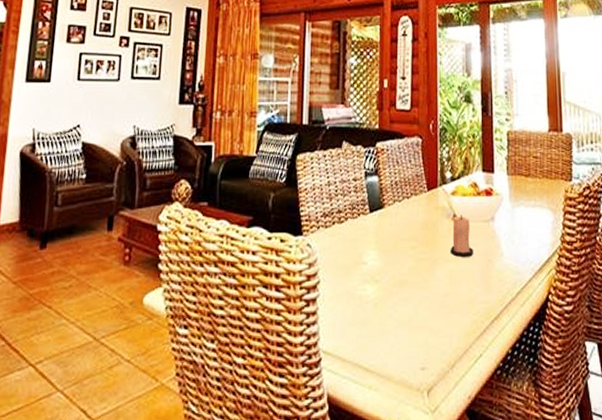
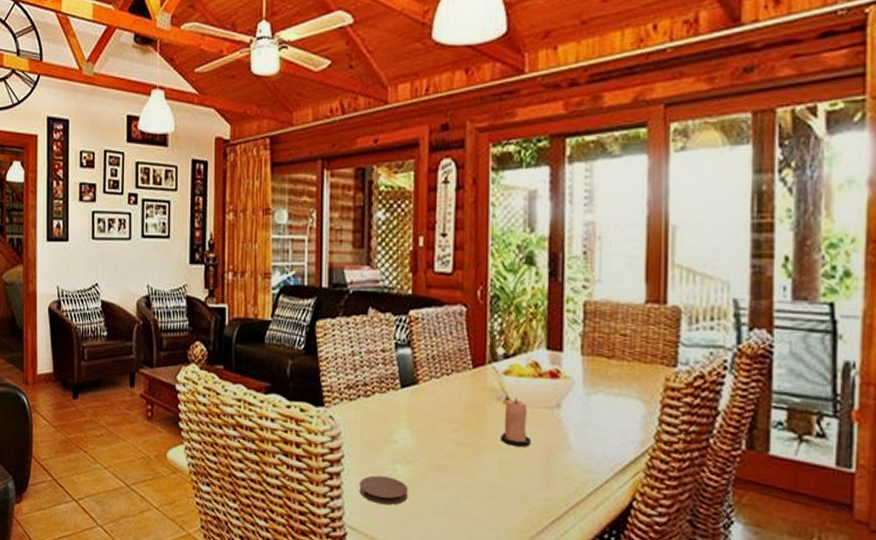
coaster: none [333,297,376,325] -> present [359,475,408,505]

